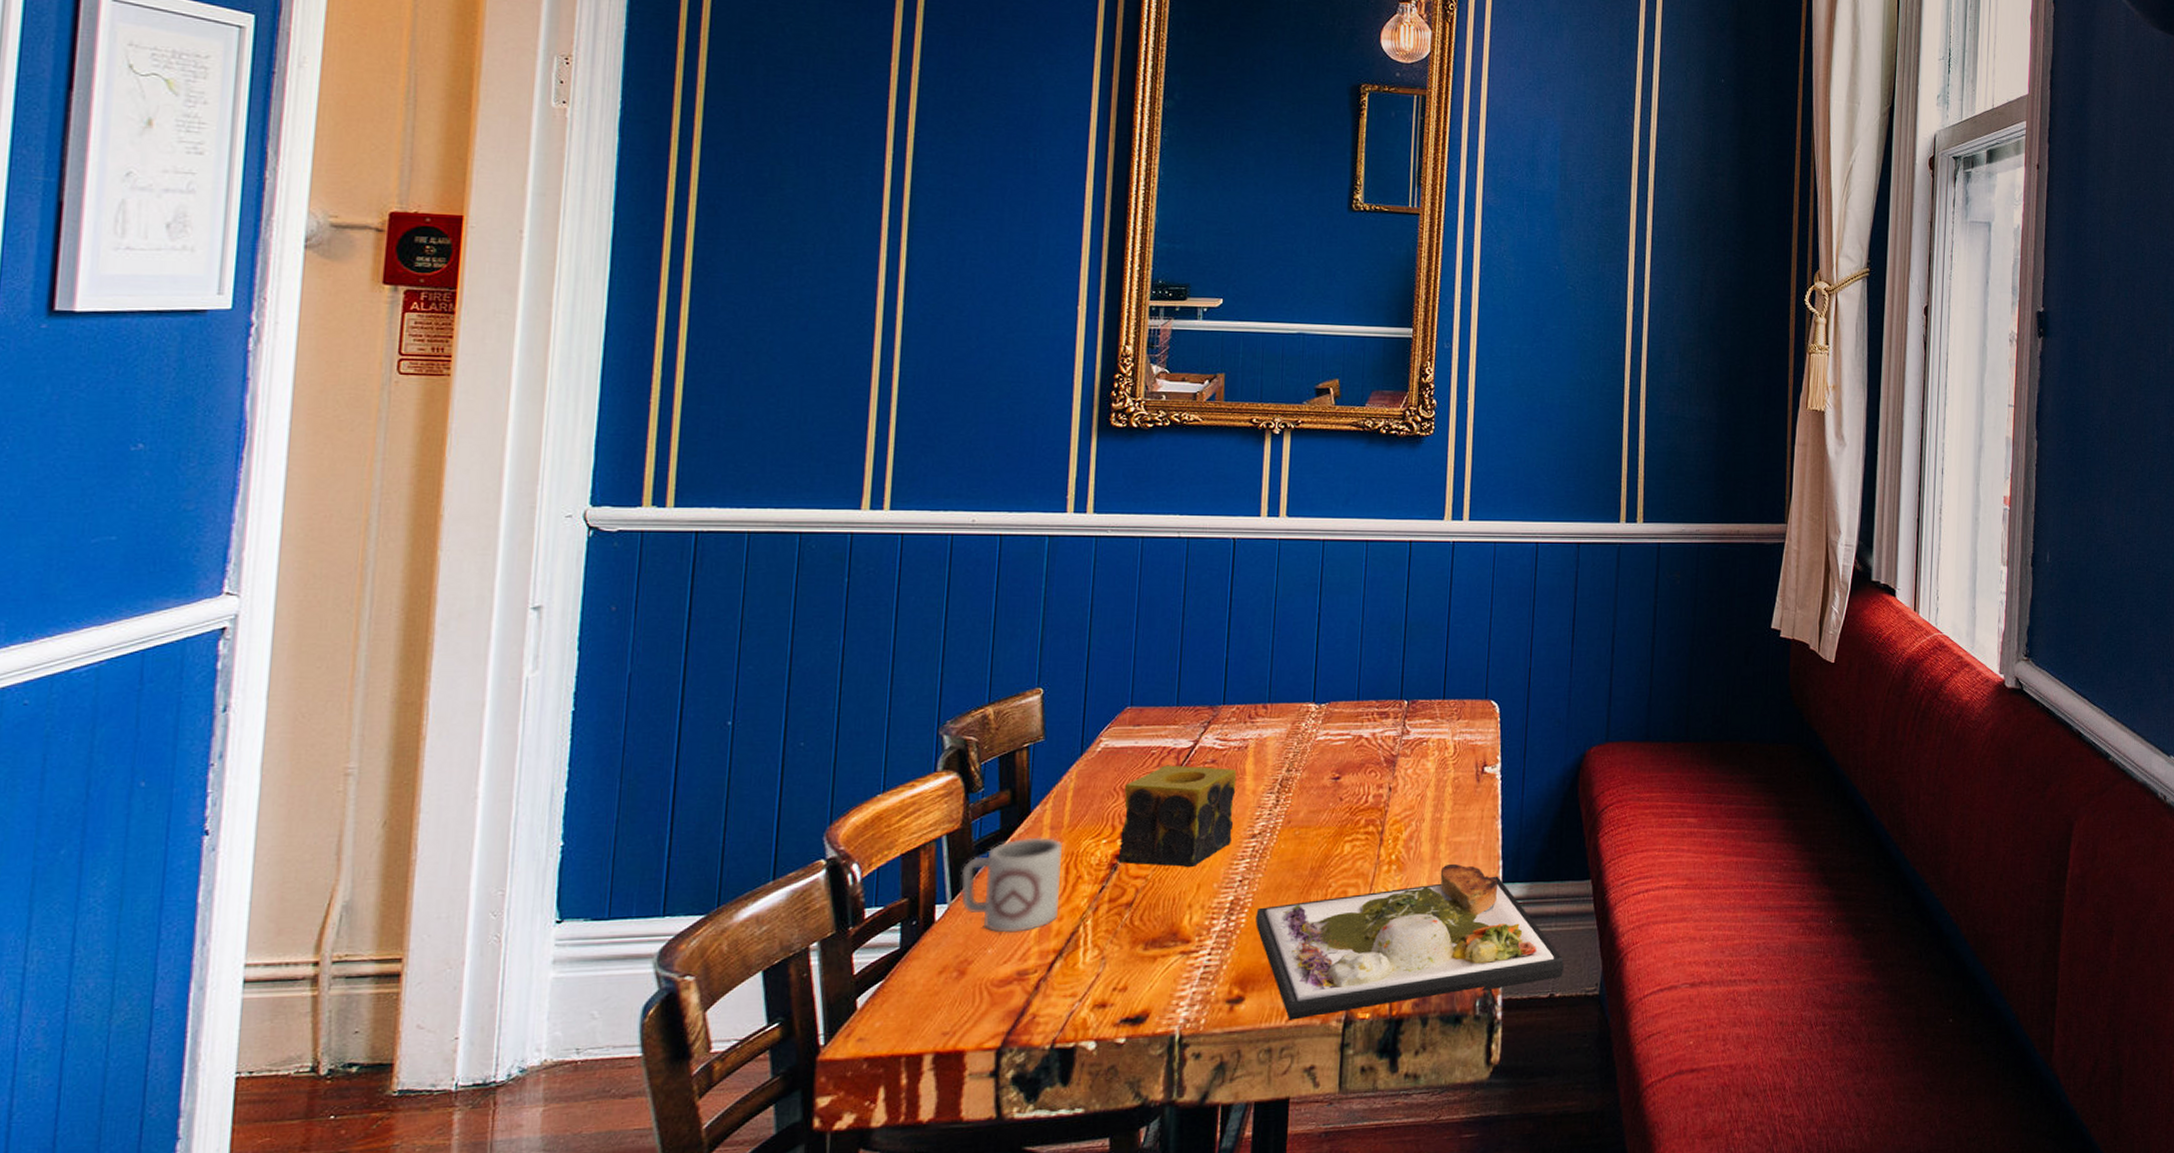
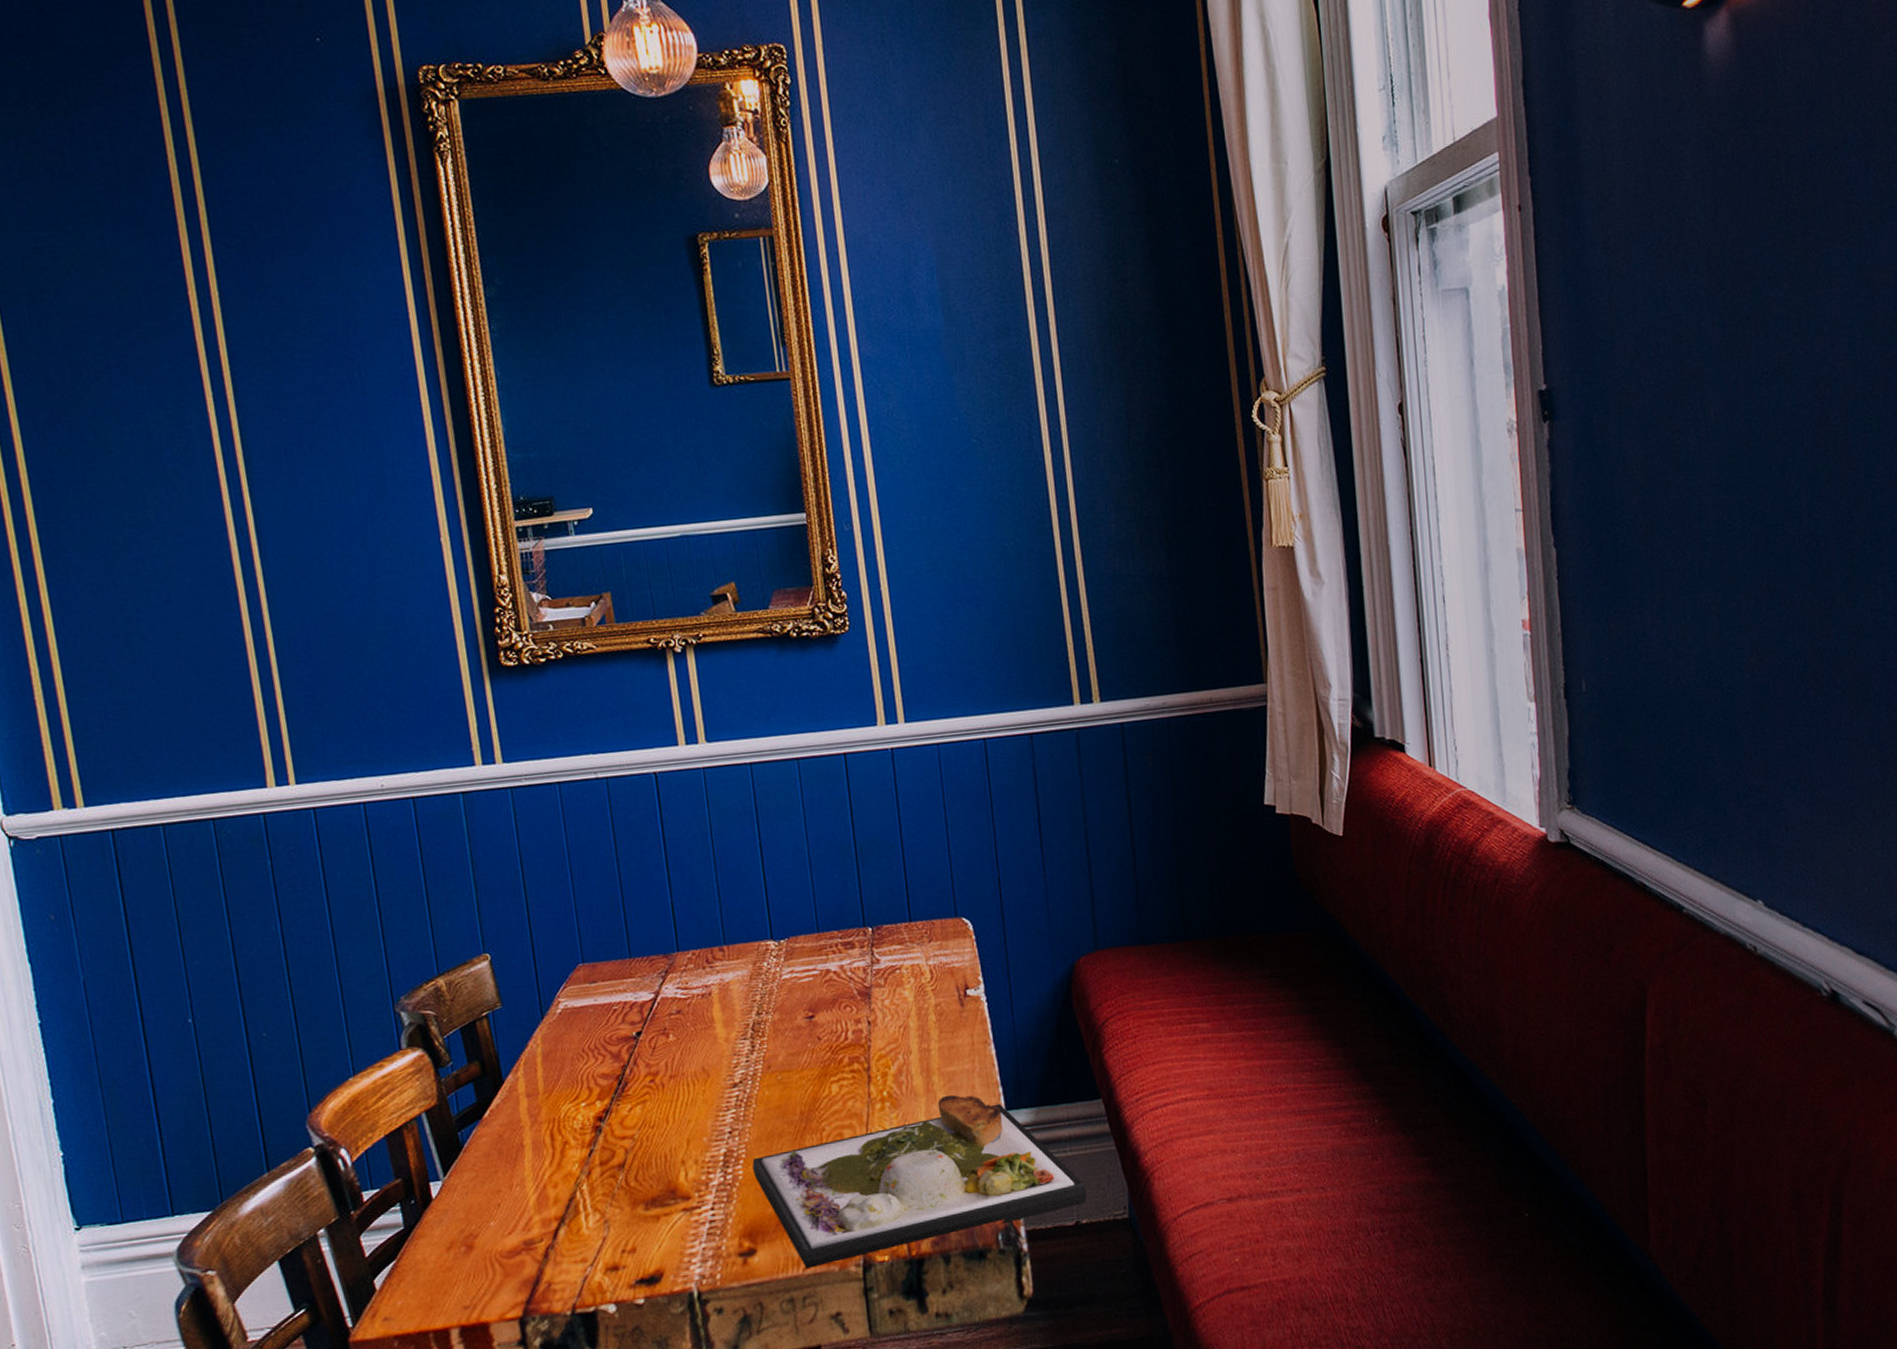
cup: present [960,837,1062,933] -> none [447,1105,552,1206]
candle: present [1118,765,1237,868] -> none [593,1017,713,1125]

